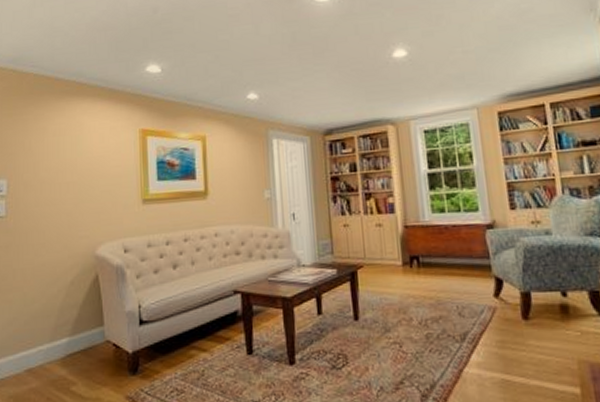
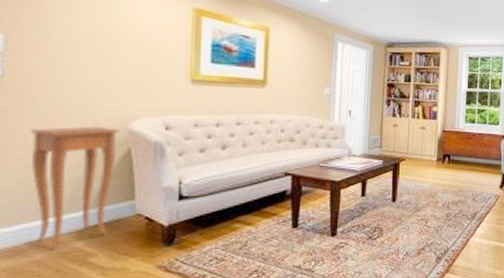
side table: none [25,254,89,378] -> present [29,126,120,251]

